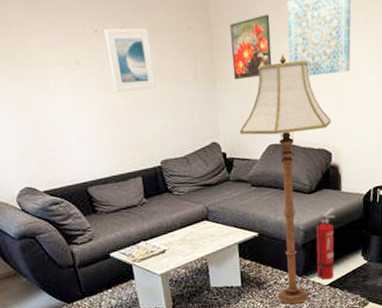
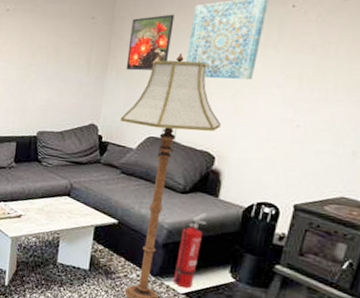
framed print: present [104,28,157,92] -> none [11,10,54,66]

